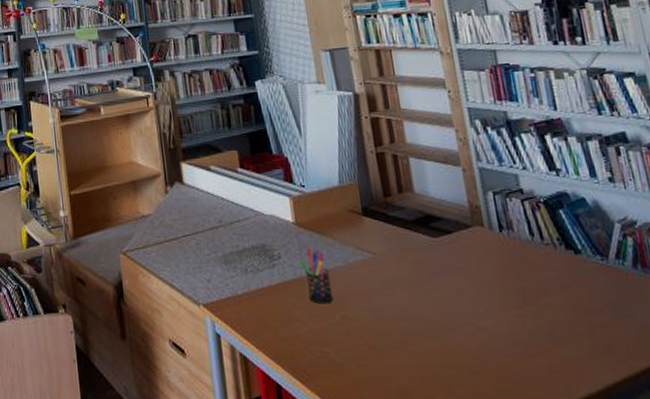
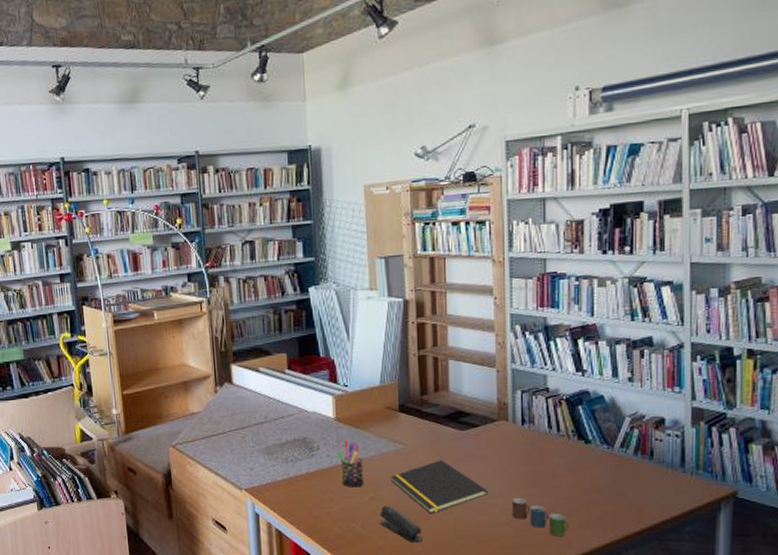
stapler: none [354,326,409,374] -> present [379,505,424,543]
notepad: none [362,272,475,338] -> present [390,460,488,514]
cup: none [503,319,575,369] -> present [512,498,568,537]

